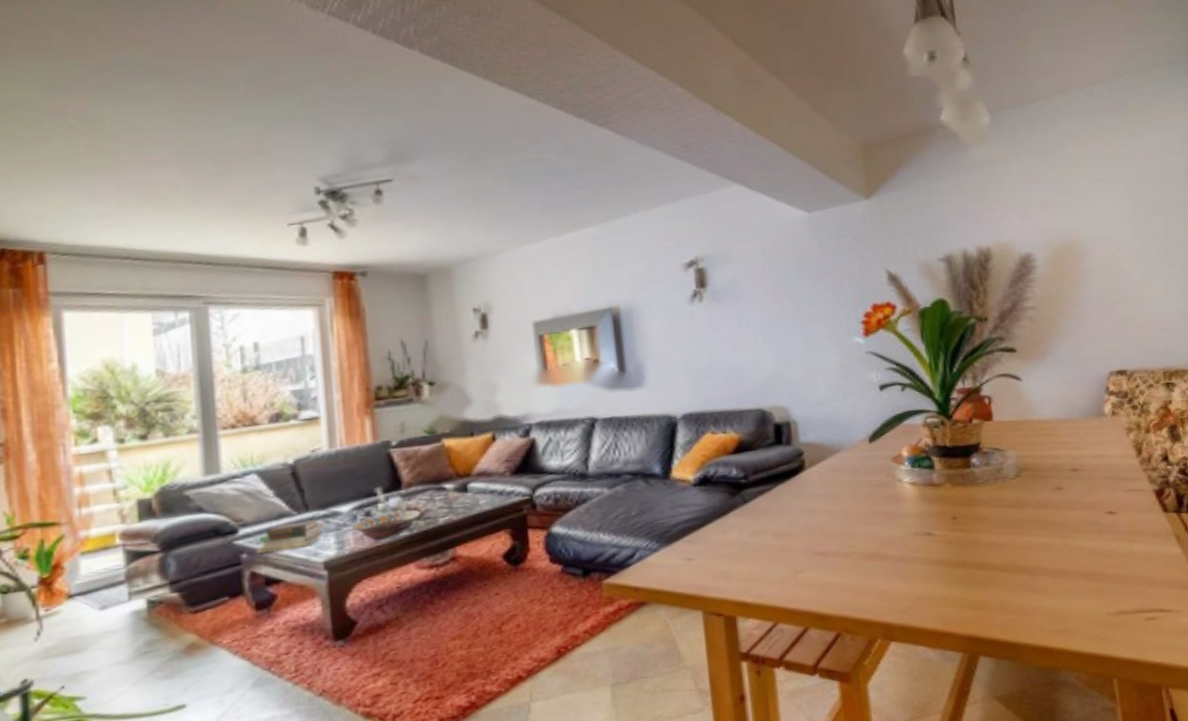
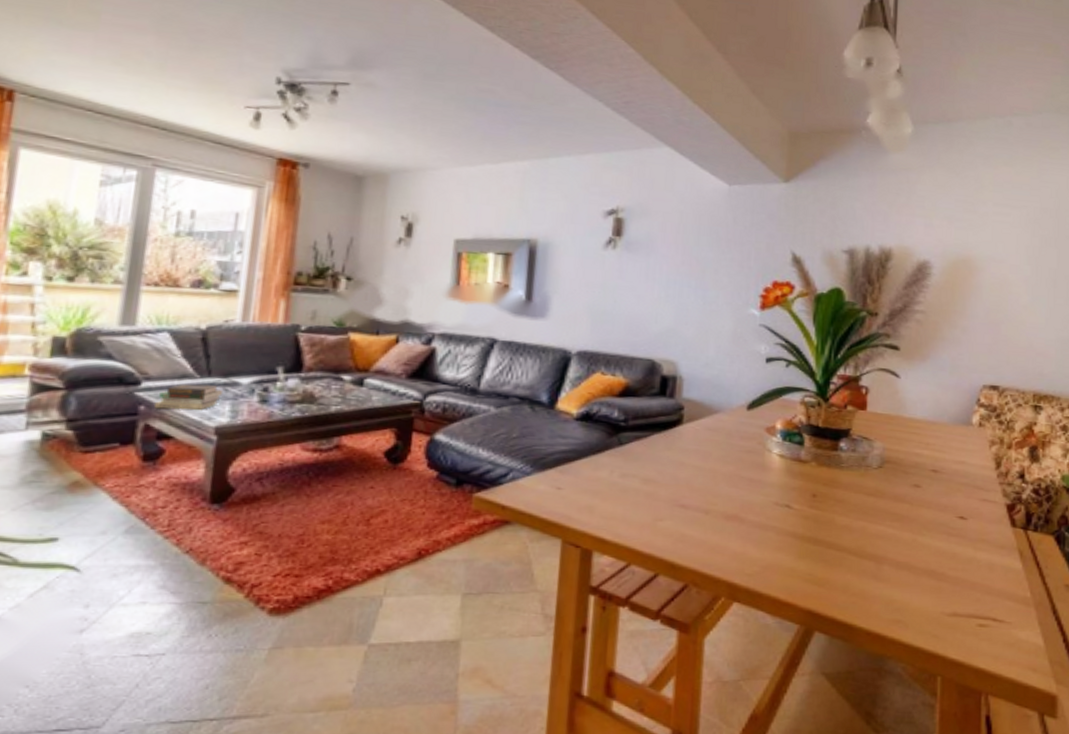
decorative bowl: present [352,509,422,540] -> none [248,392,317,416]

